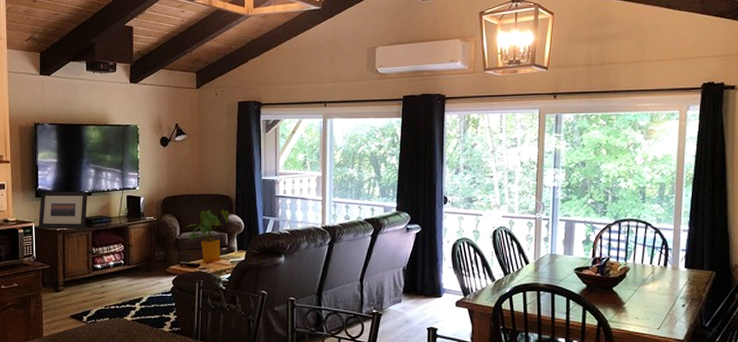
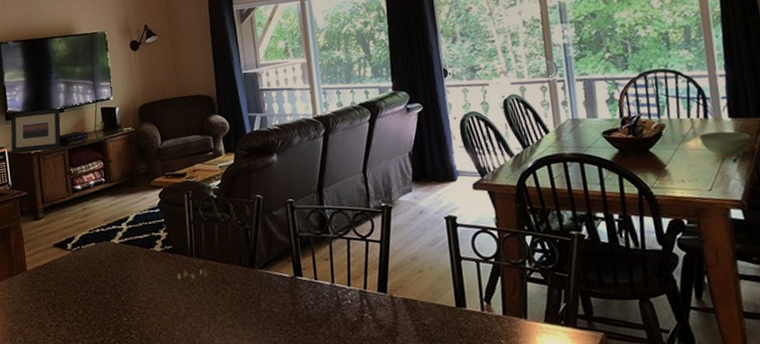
house plant: present [188,209,230,263] -> none [169,111,212,171]
bowl: none [656,279,699,303] -> present [698,131,750,159]

